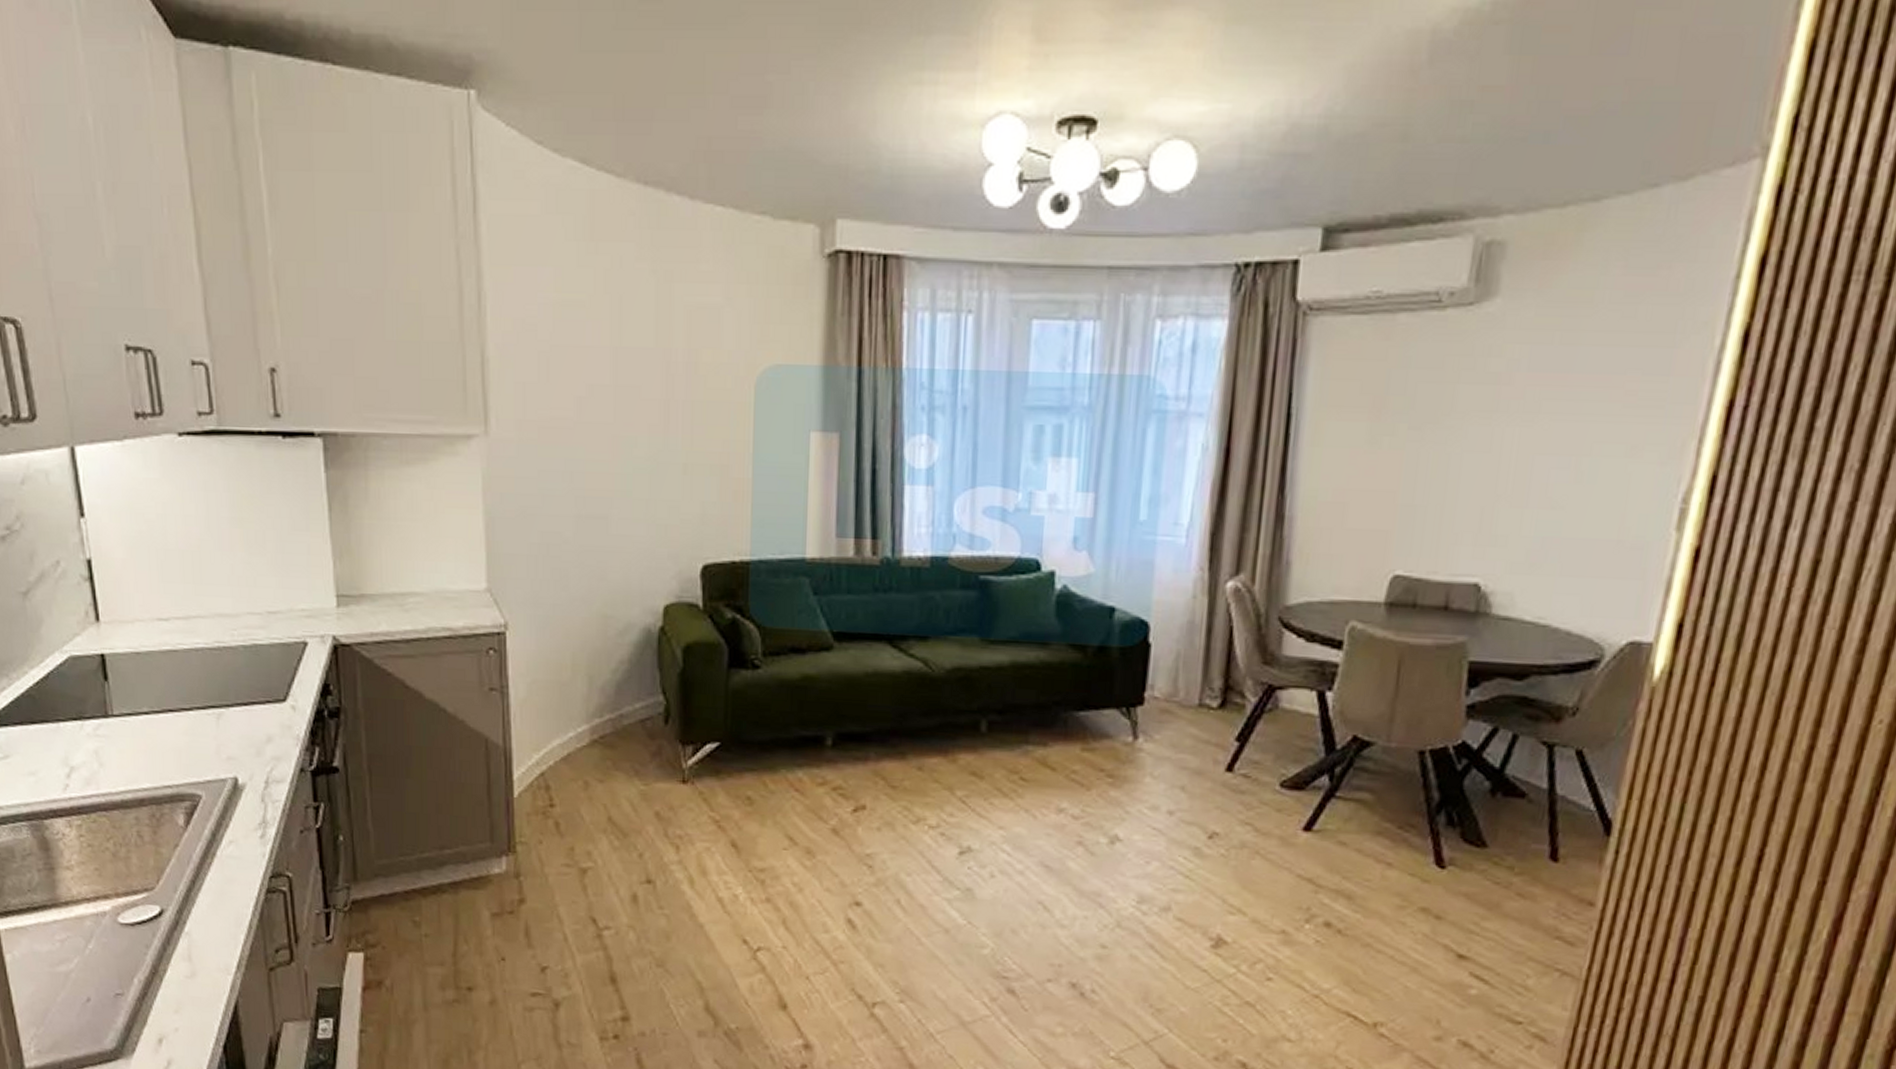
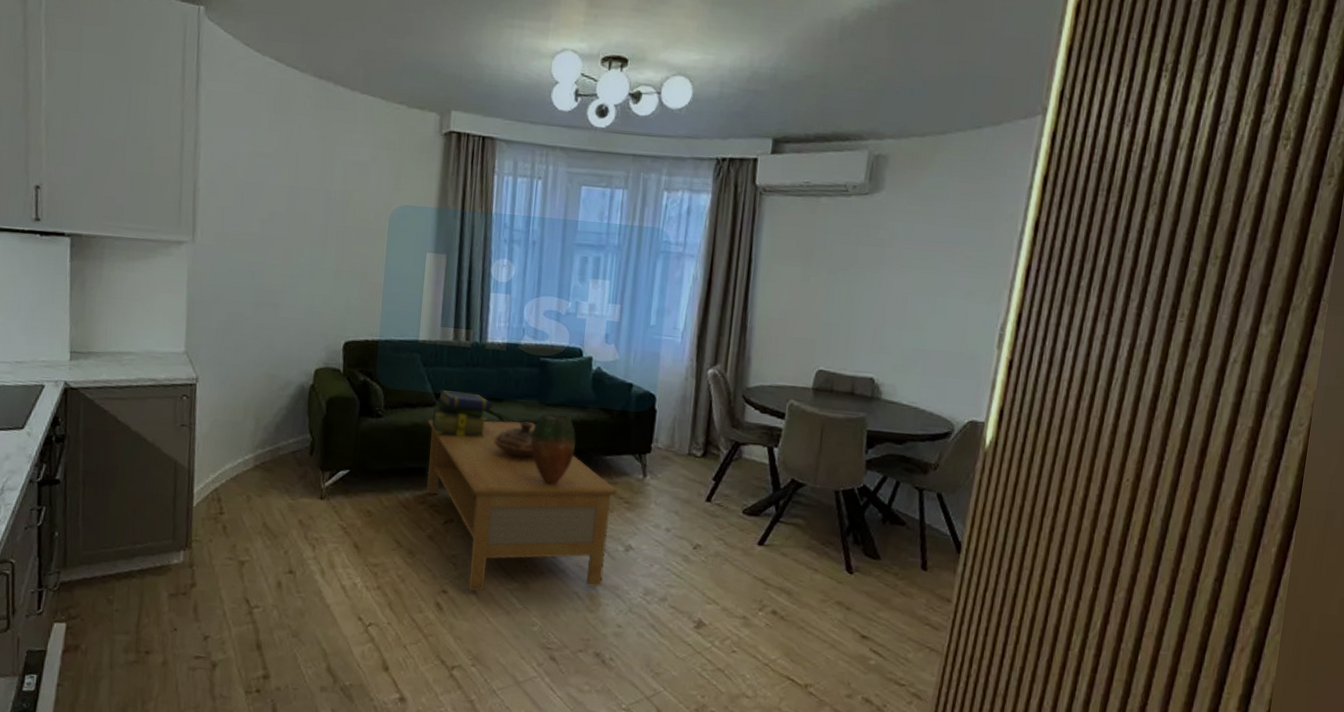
coffee table: none [823,666,1097,903] -> present [426,418,618,592]
stack of books: none [829,626,911,693] -> present [431,389,491,438]
decorative bowl: none [918,667,975,718] -> present [494,421,534,458]
vase: none [970,652,1036,754] -> present [530,412,577,485]

